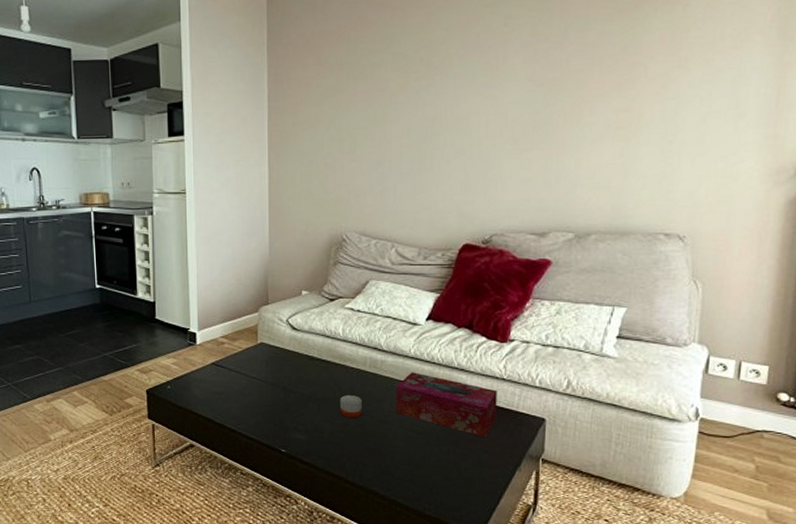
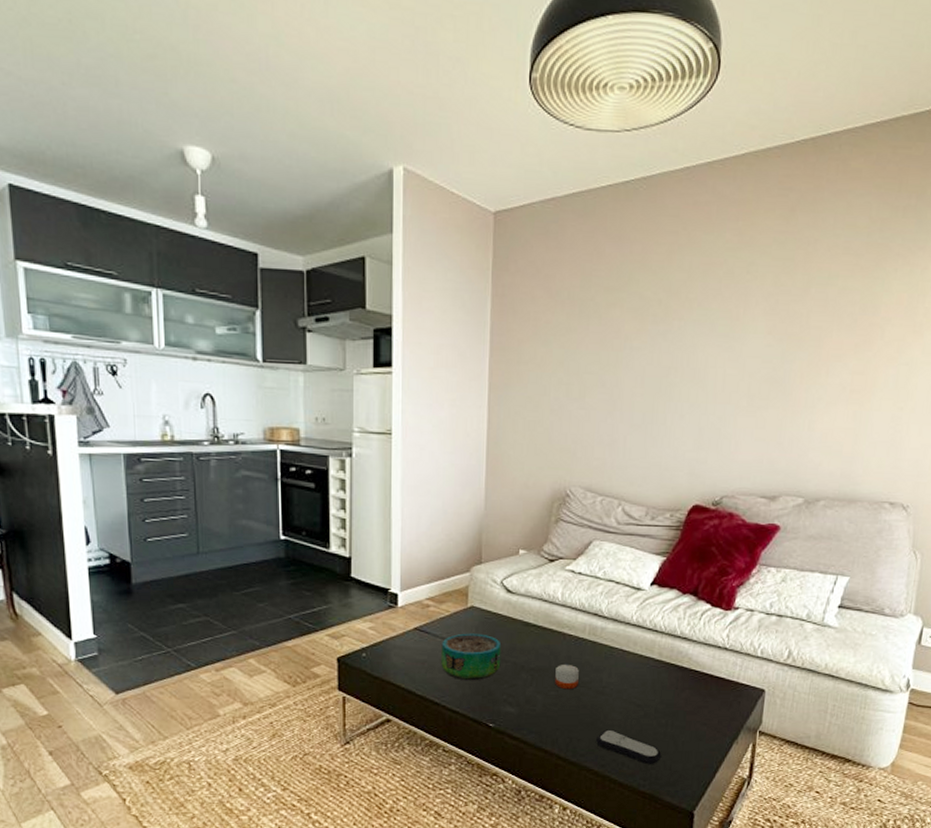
decorative bowl: none [236,367,290,410] -> present [441,633,502,681]
remote control: none [382,456,446,489] -> present [596,729,662,764]
tissue box: present [396,372,497,438] -> none [615,640,719,710]

